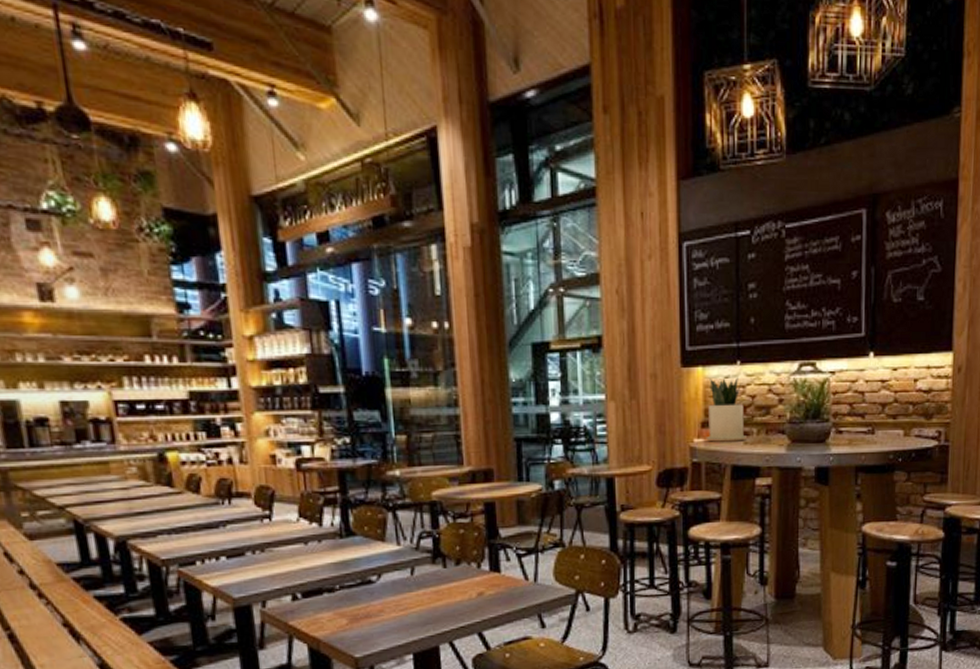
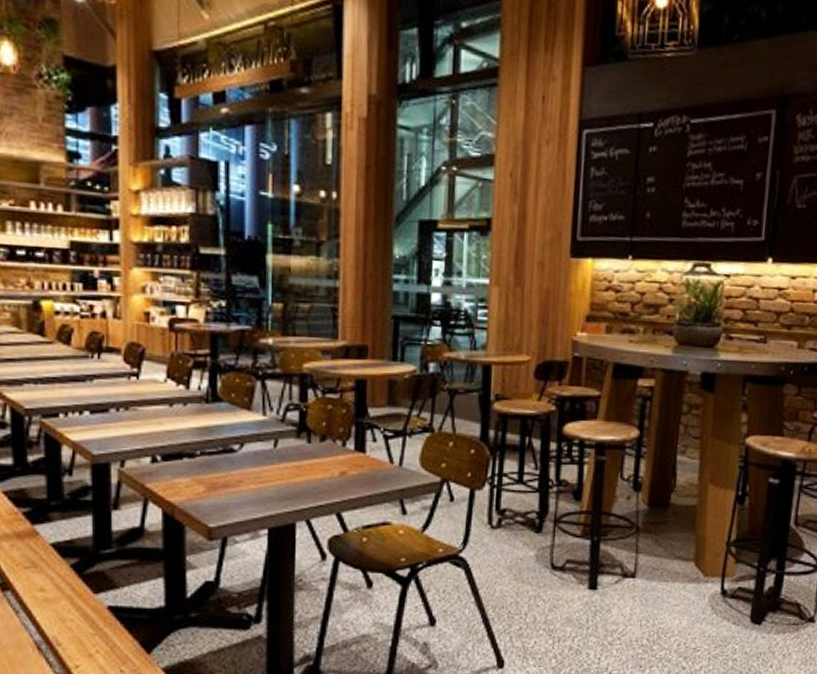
planter: present [706,377,748,442] -> none [590,272,634,339]

